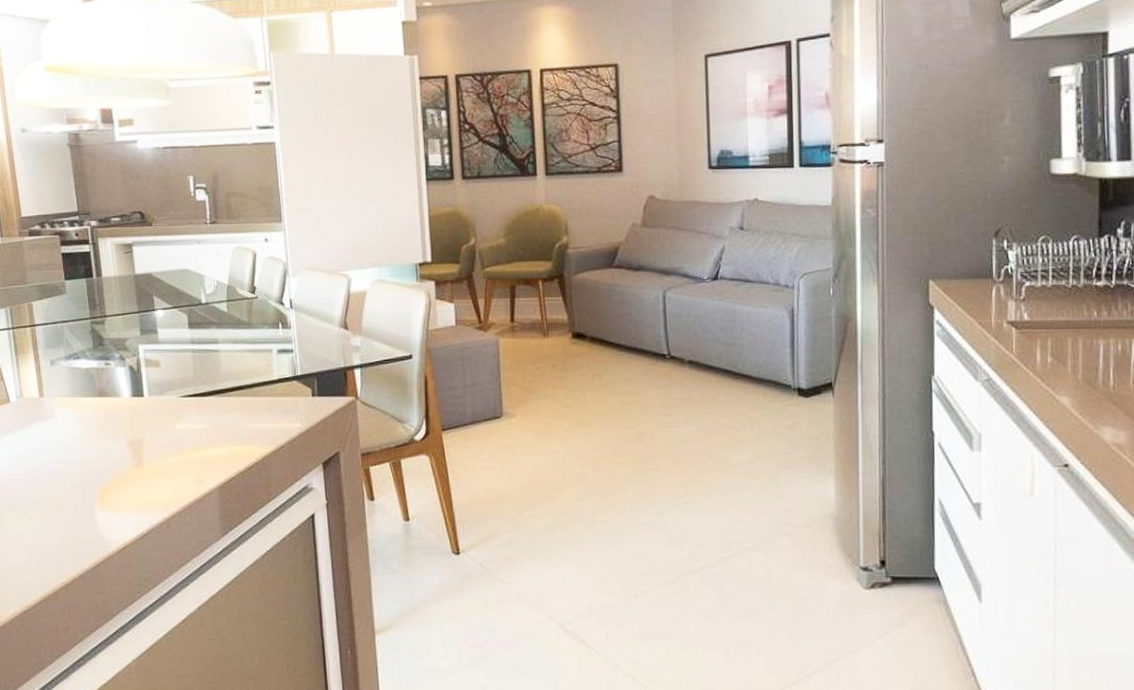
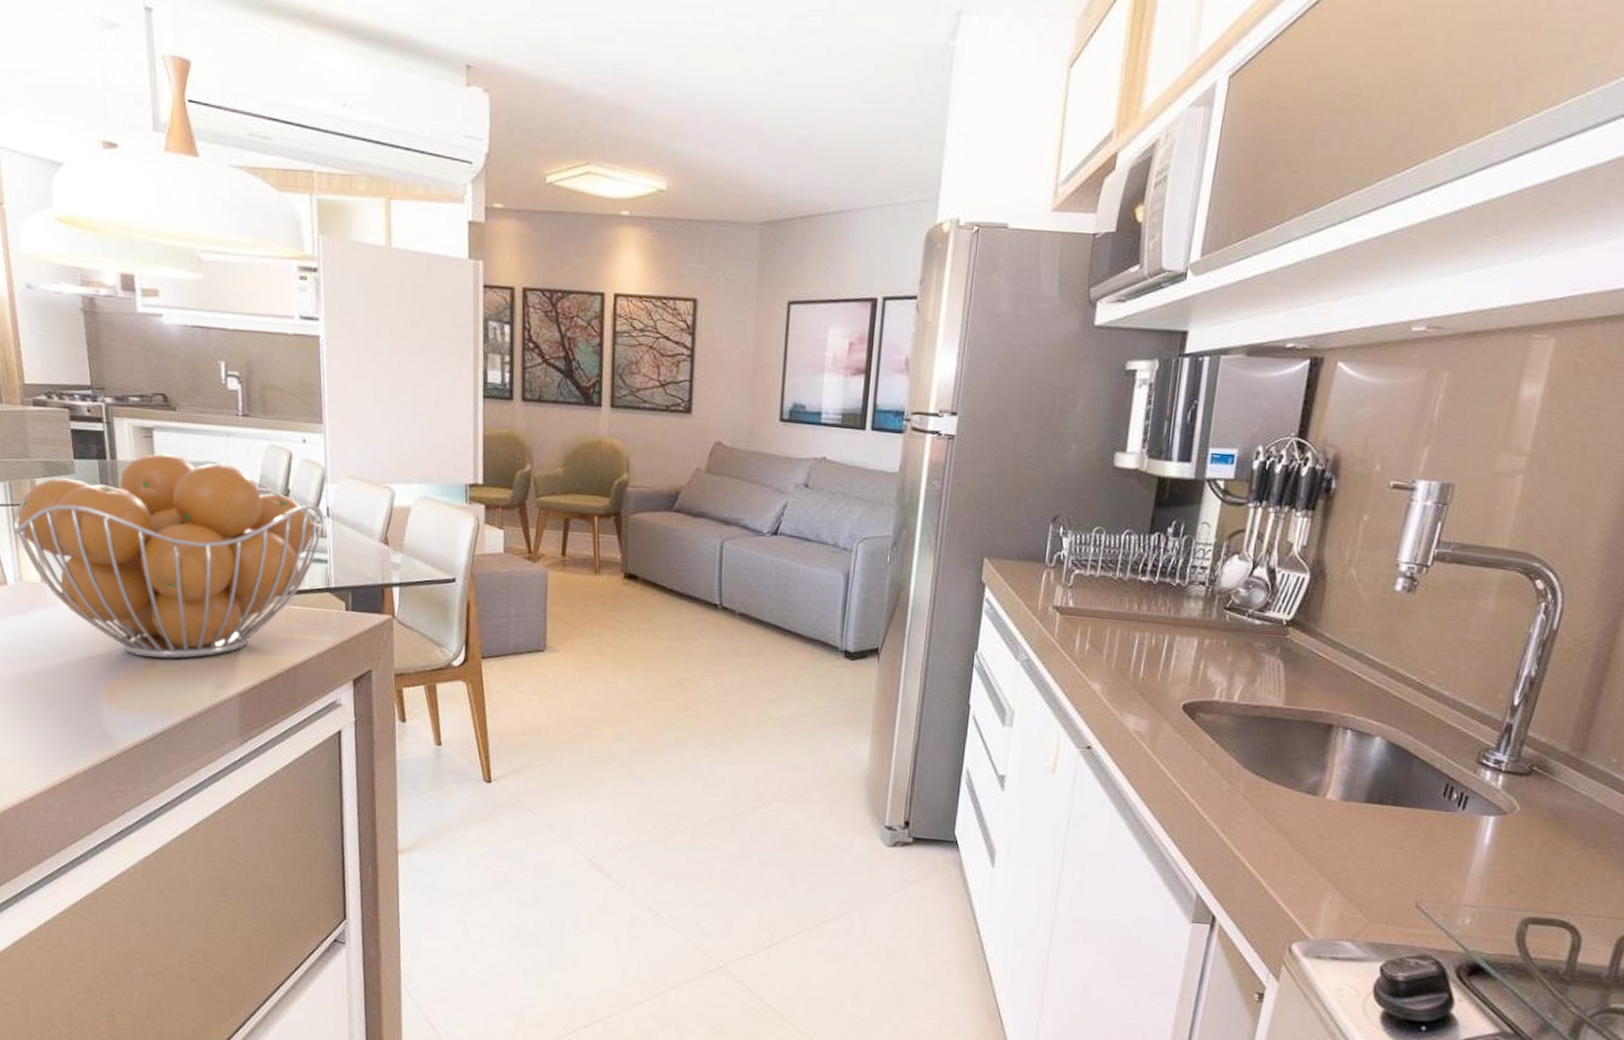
fruit basket: none [14,266,288,459] -> present [13,453,324,659]

